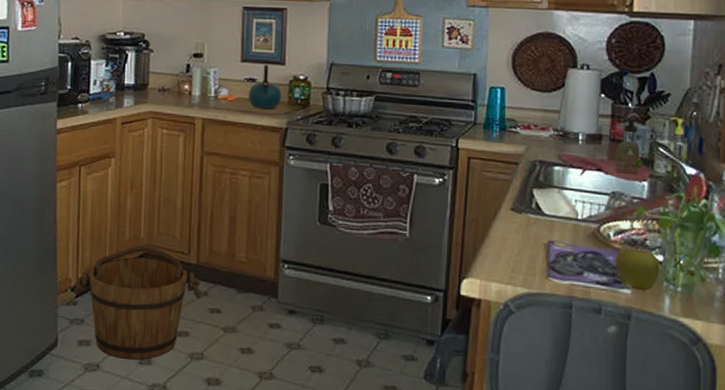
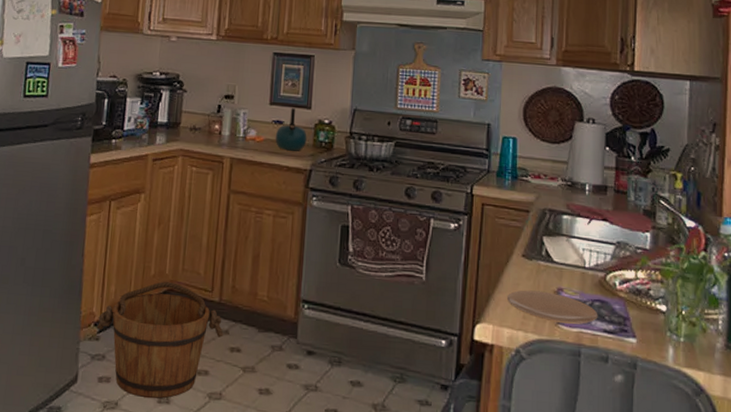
plate: none [494,243,591,278] -> present [506,290,598,325]
soap dispenser: present [614,118,646,175] -> none [619,170,647,226]
fruit: present [615,247,660,291] -> none [621,297,663,340]

